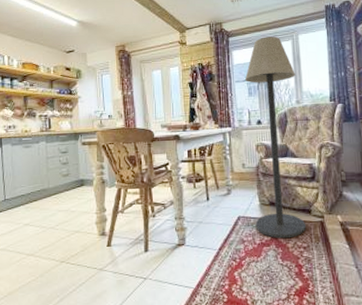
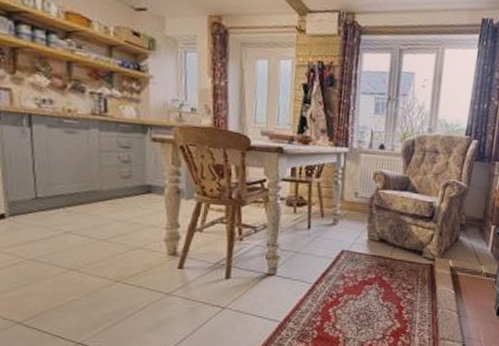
floor lamp: present [244,36,306,239] -> none [360,42,433,279]

